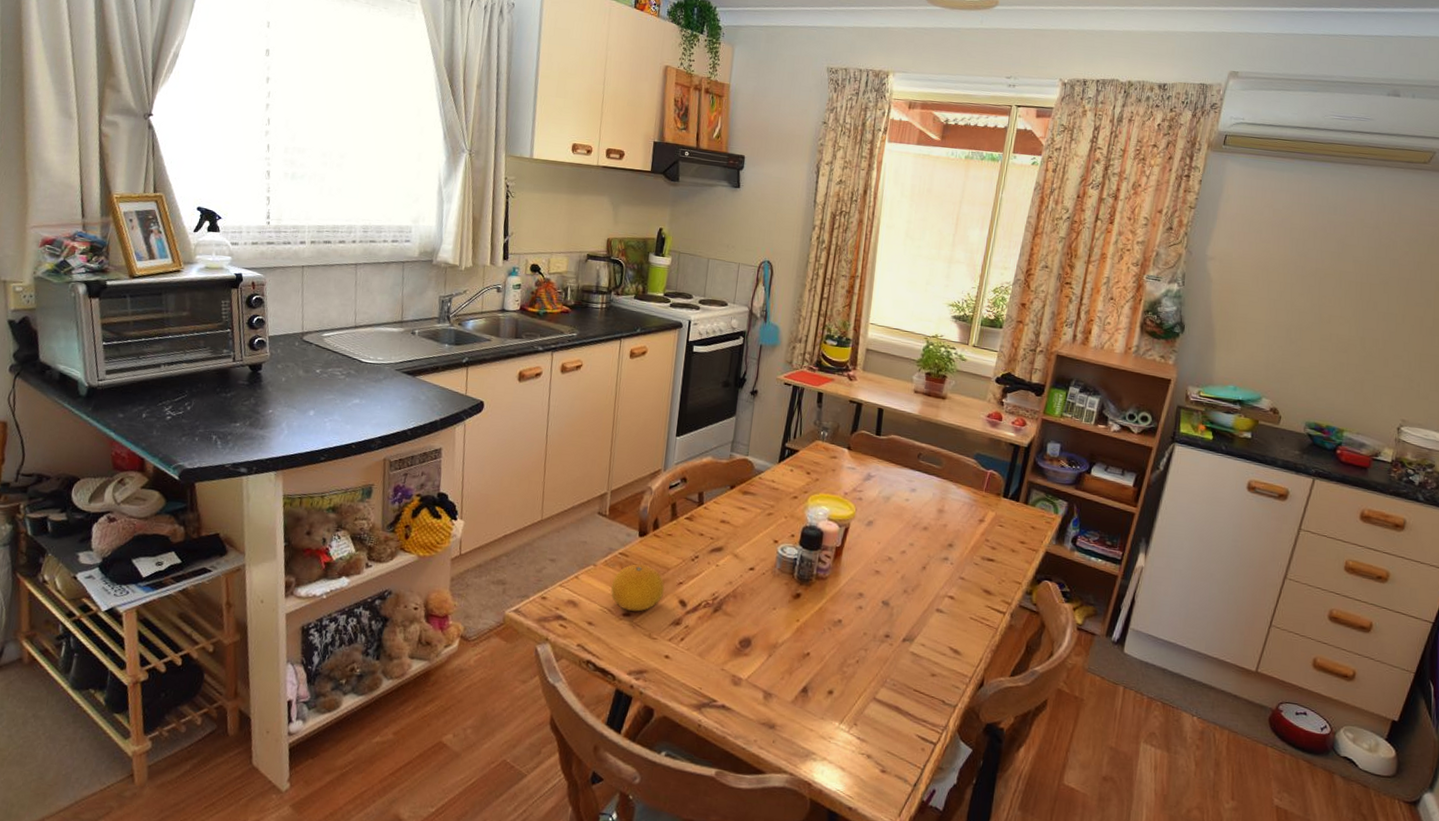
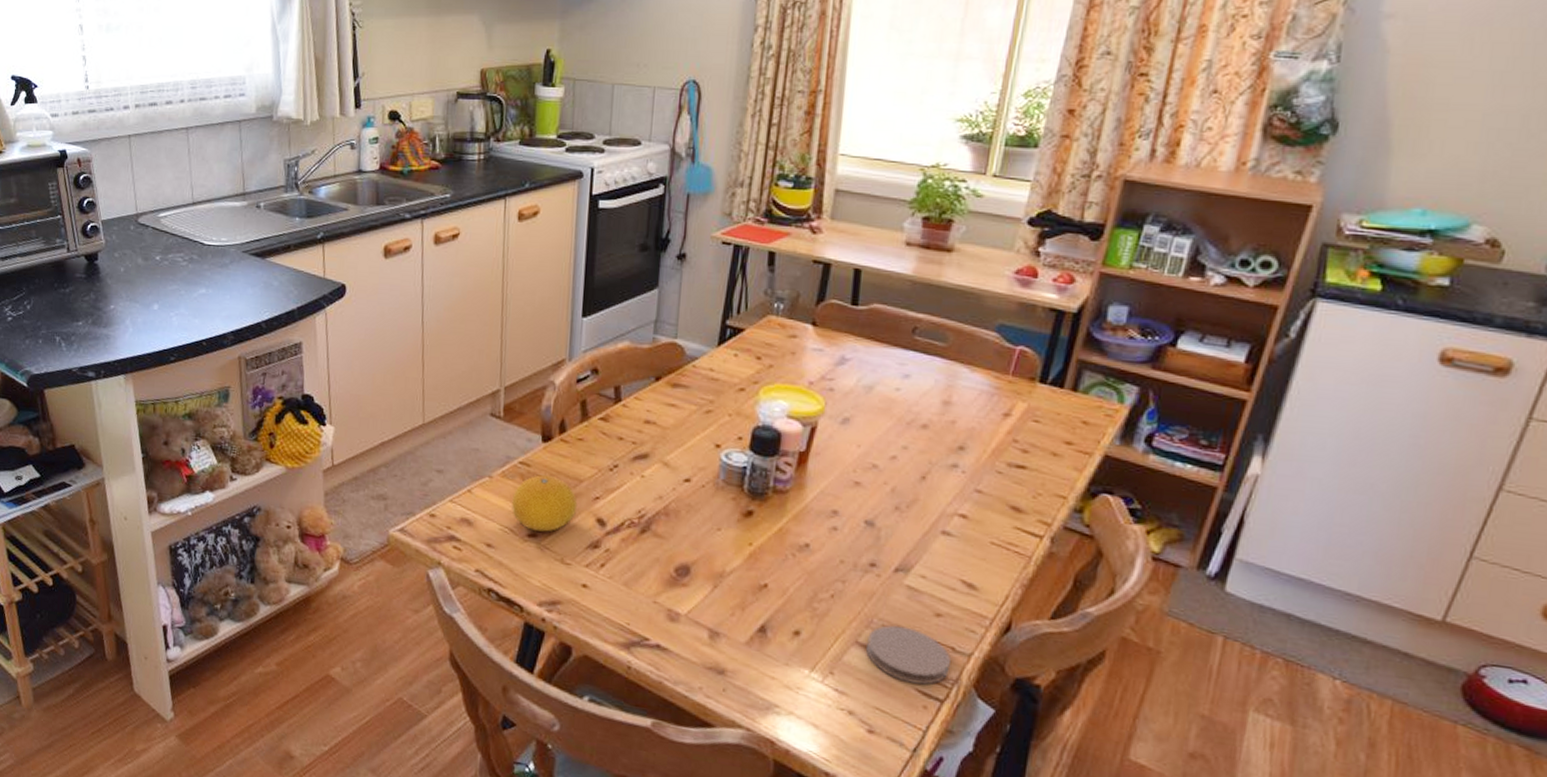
coaster: none [881,684,942,732] -> present [866,625,951,686]

